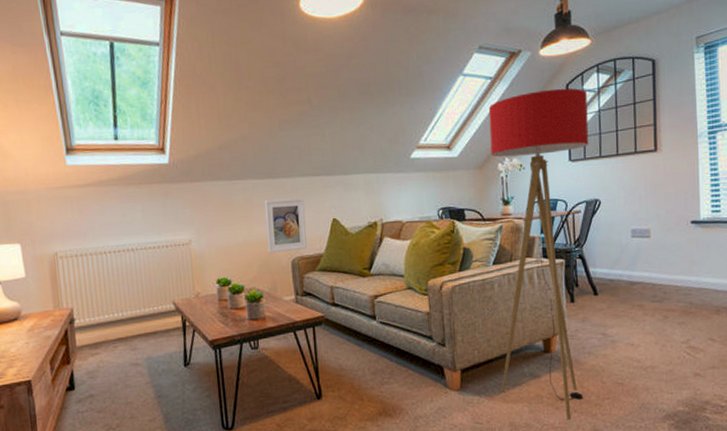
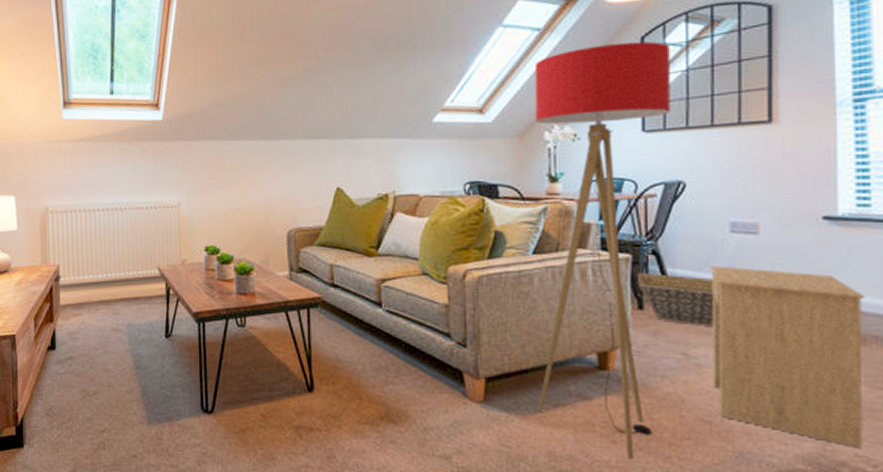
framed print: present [264,198,307,253] -> none [260,163,306,221]
basket: none [569,273,623,312] -> present [637,272,715,328]
side table: none [619,263,719,391] -> present [710,266,865,449]

